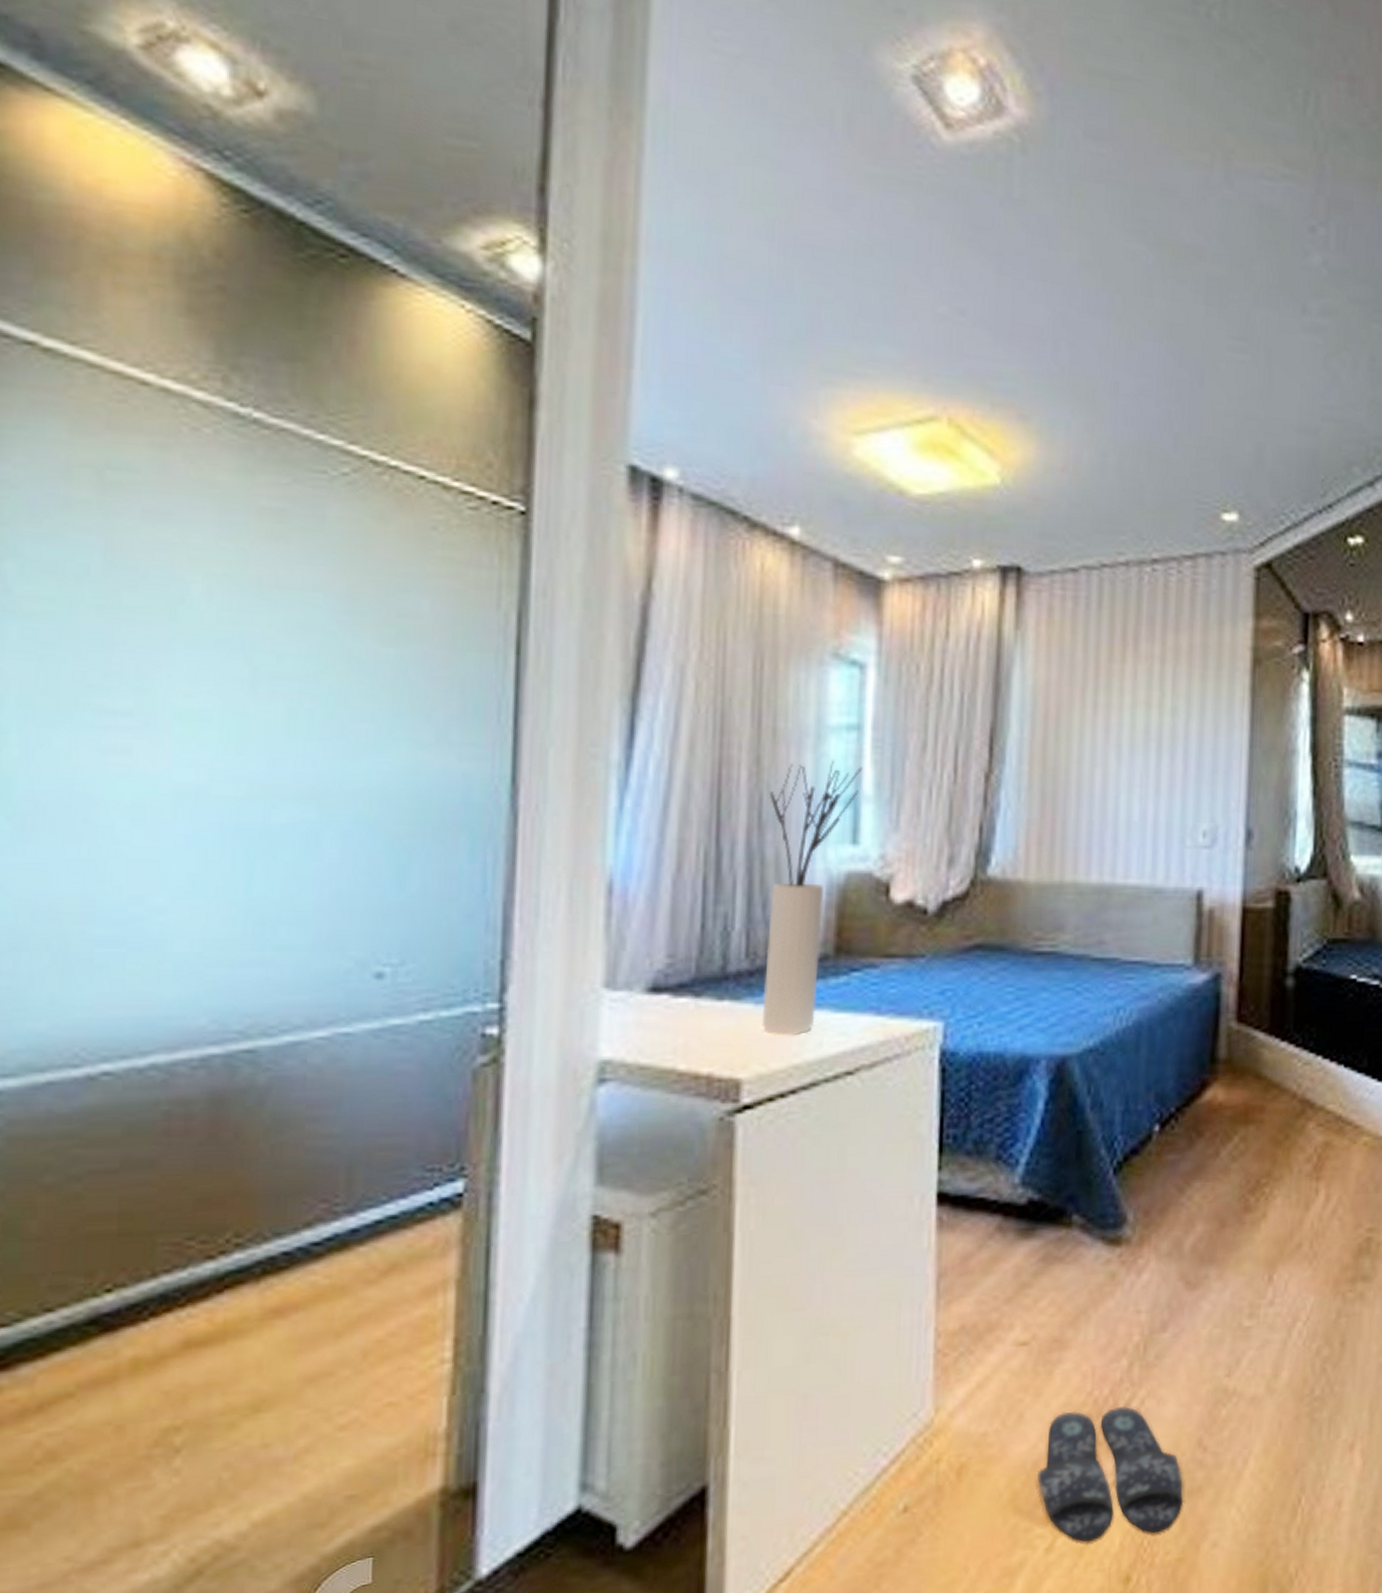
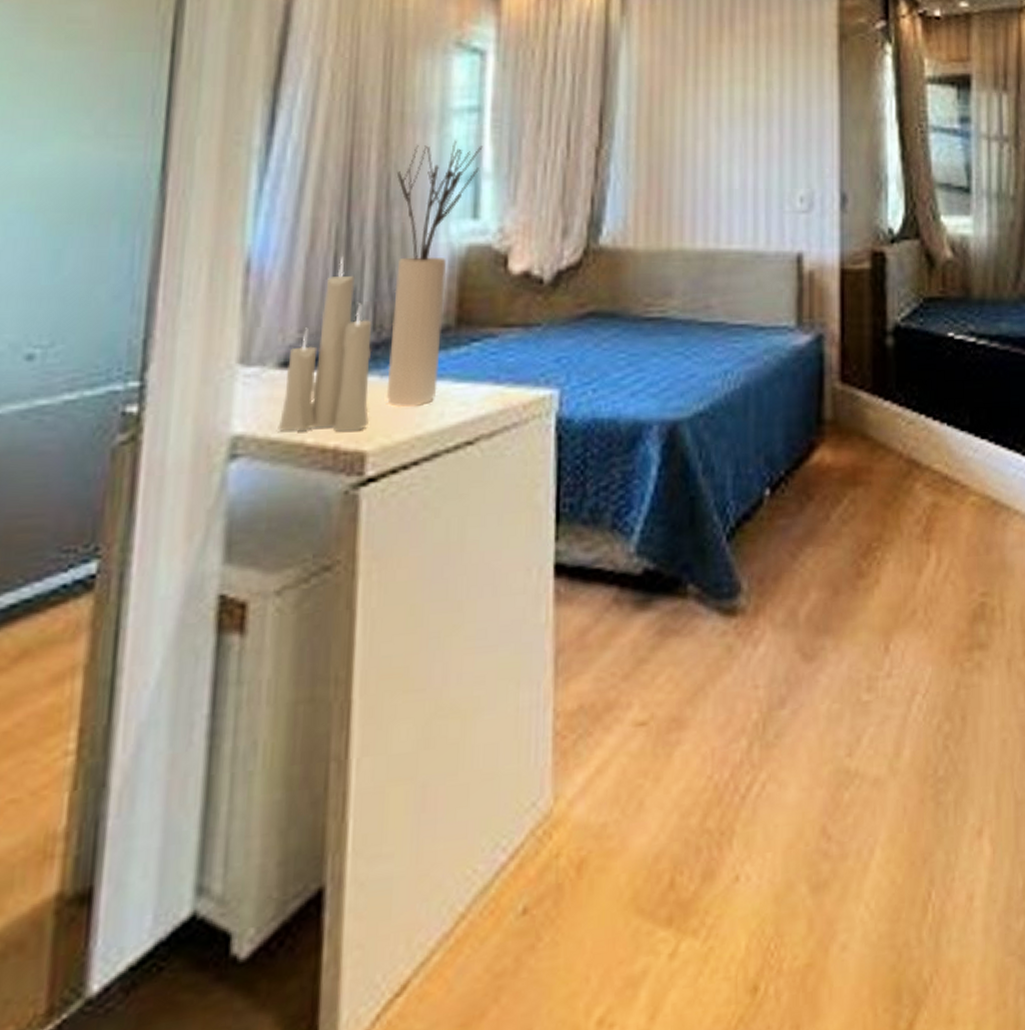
candle: none [648,880,746,1059] -> present [278,257,372,432]
slippers: present [1037,1405,1184,1543] -> none [659,790,810,947]

